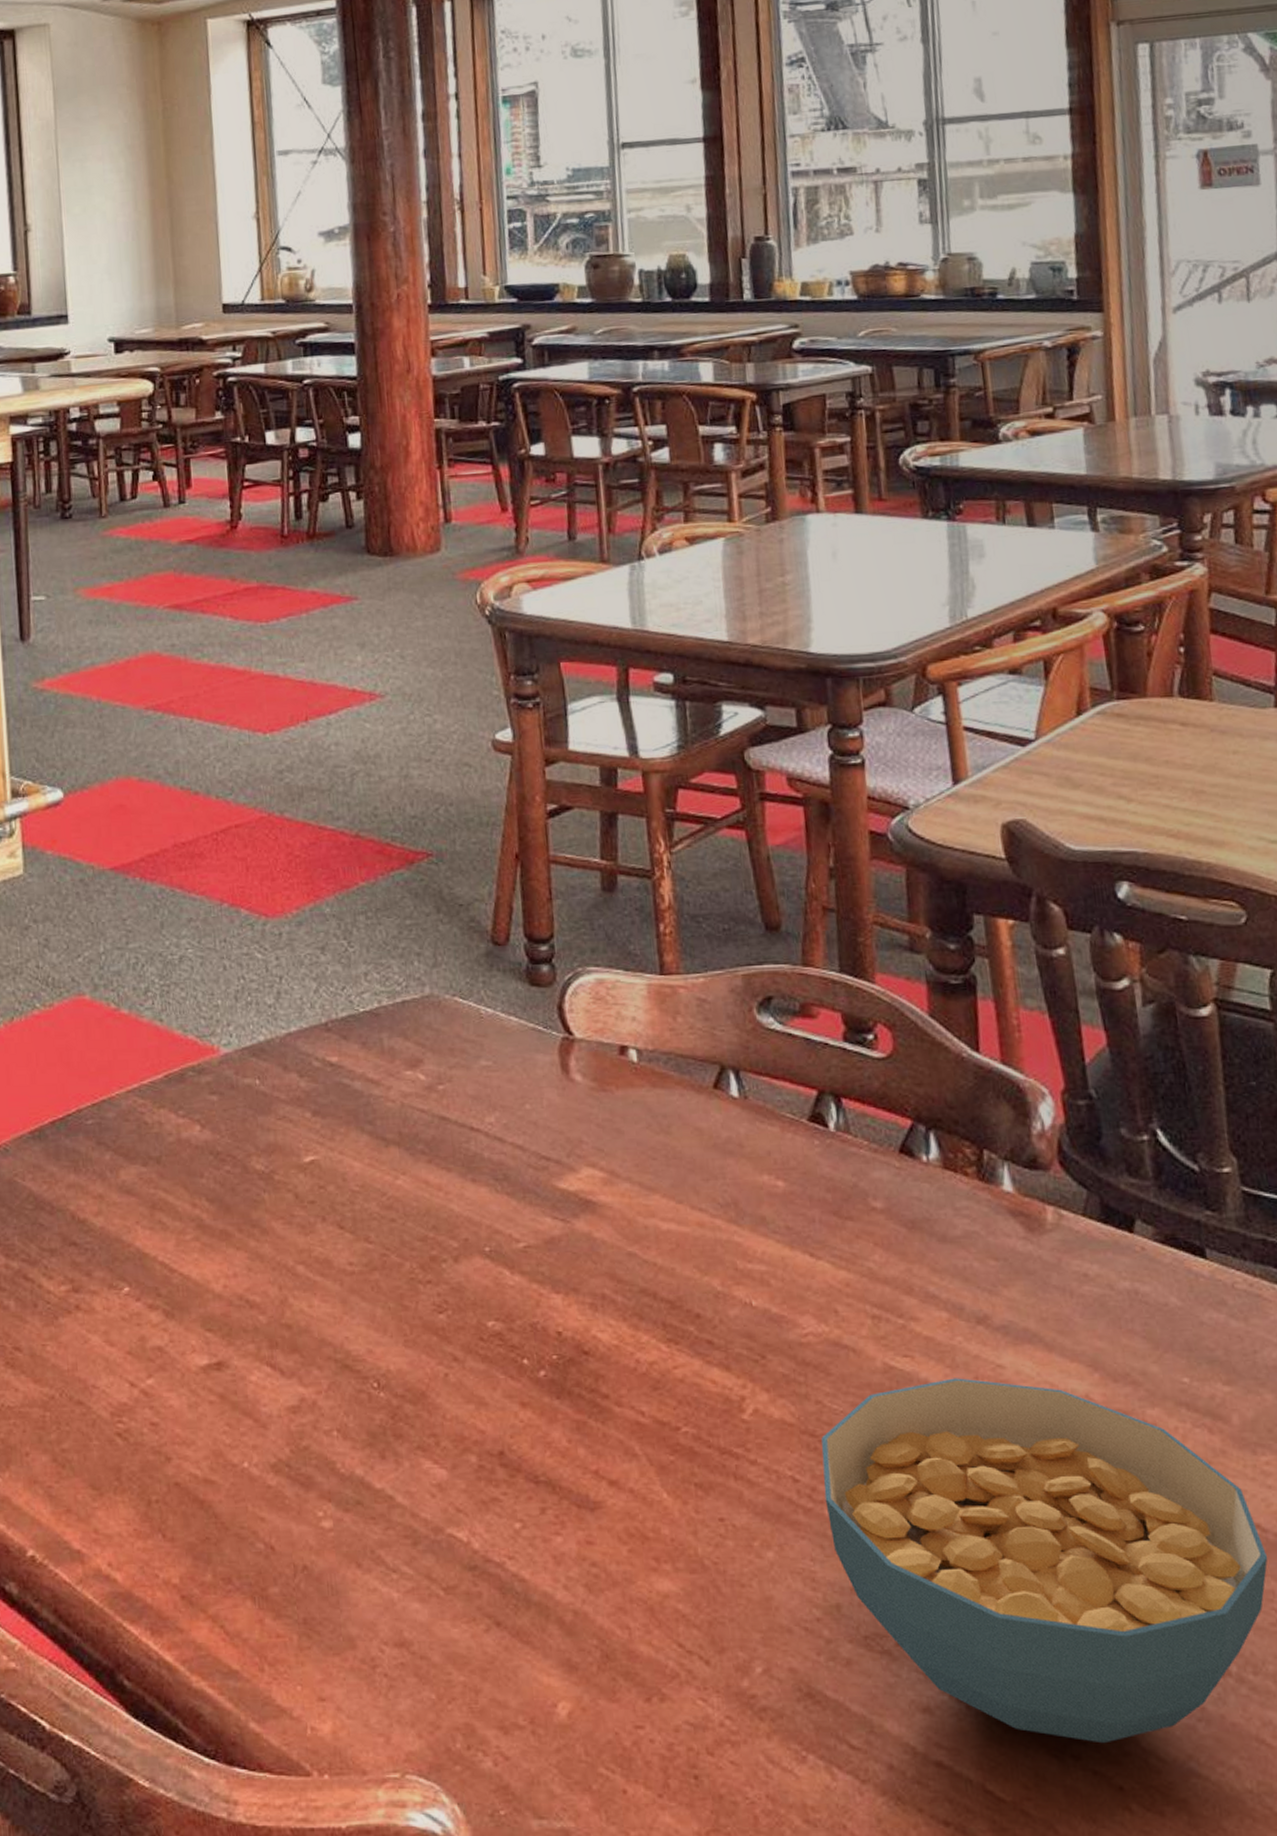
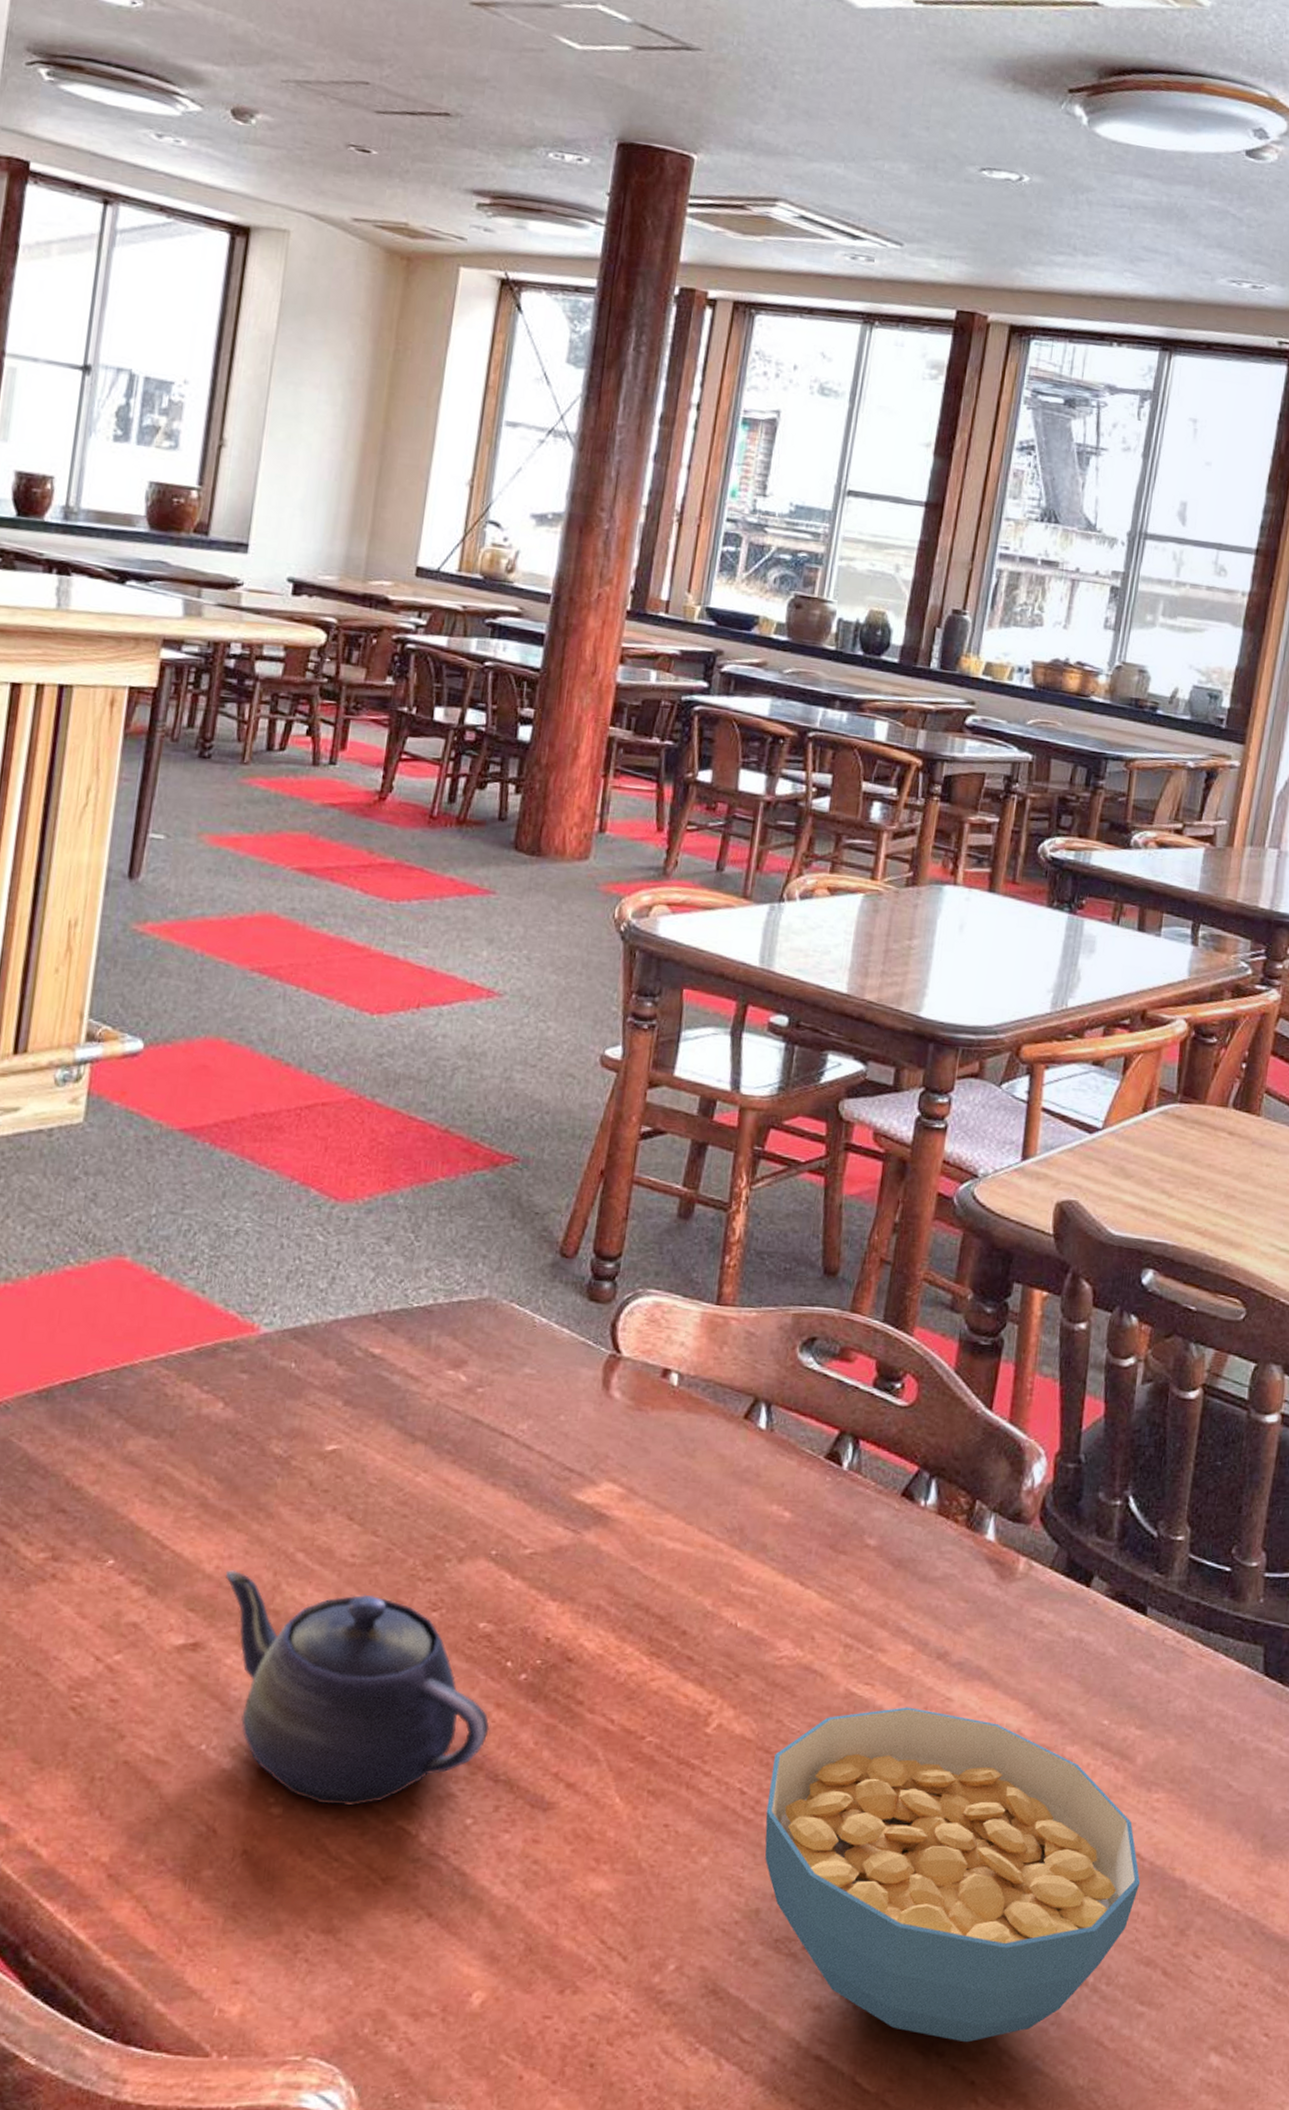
teapot: none [234,1288,519,1516] -> present [226,1570,490,1806]

